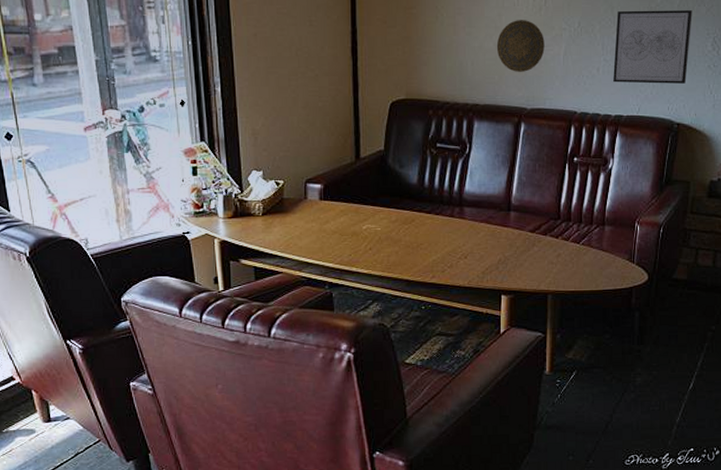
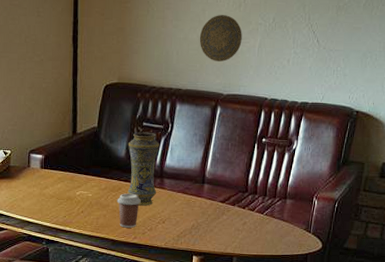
coffee cup: none [410,225,438,266] -> present [117,193,141,228]
vase: none [421,154,457,240] -> present [127,132,159,206]
wall art: present [613,10,693,84] -> none [301,8,377,75]

